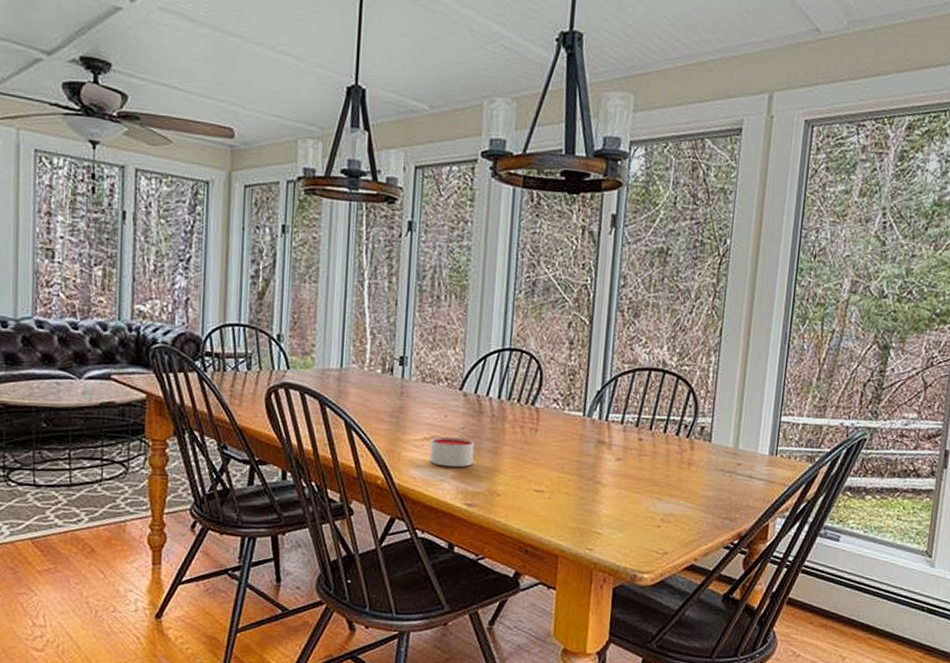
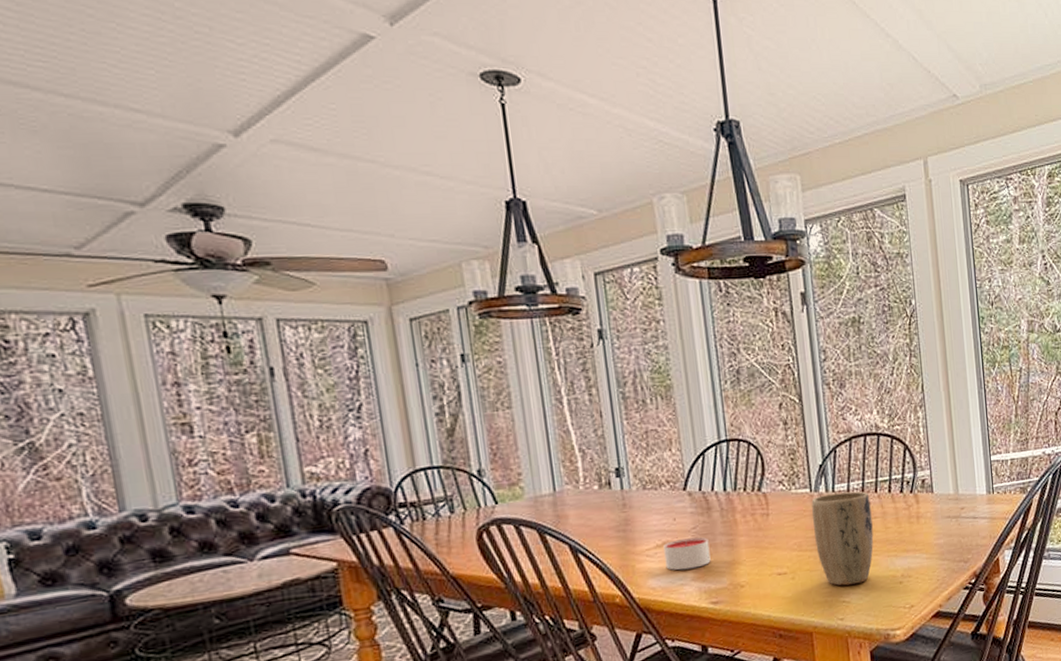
plant pot: none [578,422,643,518] -> present [811,491,874,586]

